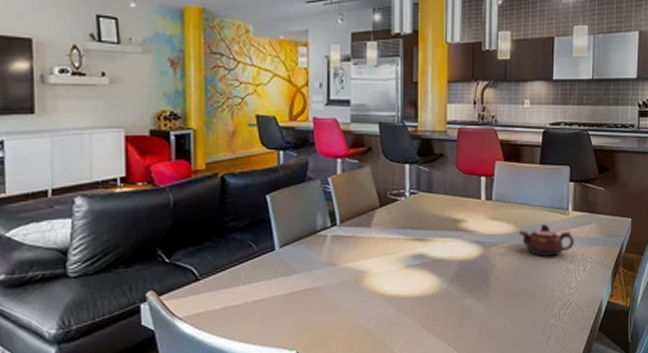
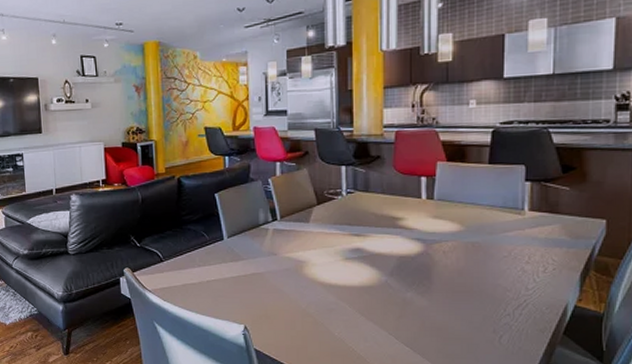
teapot: present [518,224,574,257] -> none [464,224,532,257]

